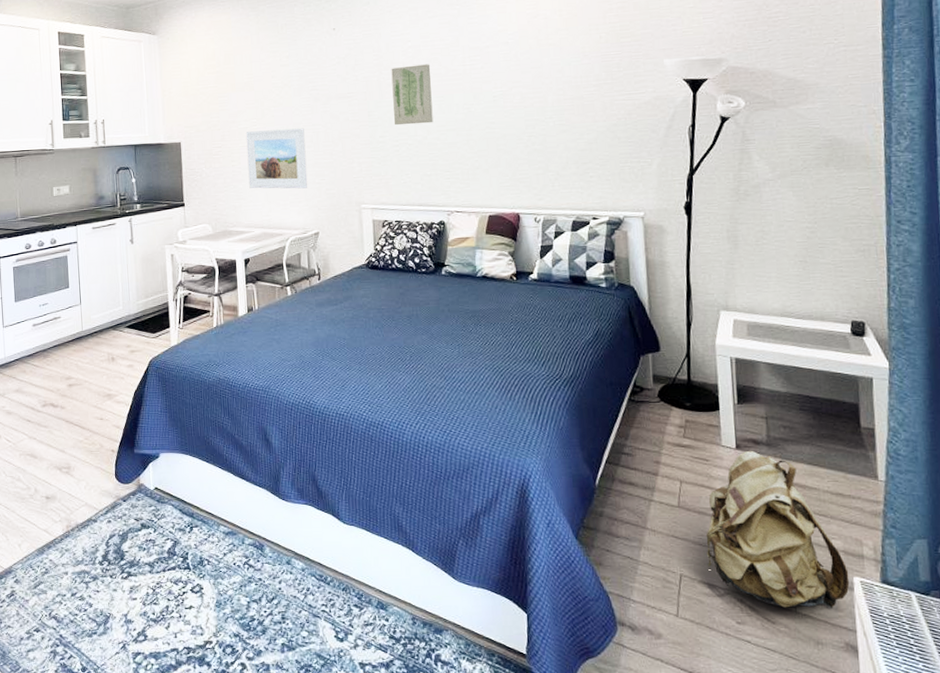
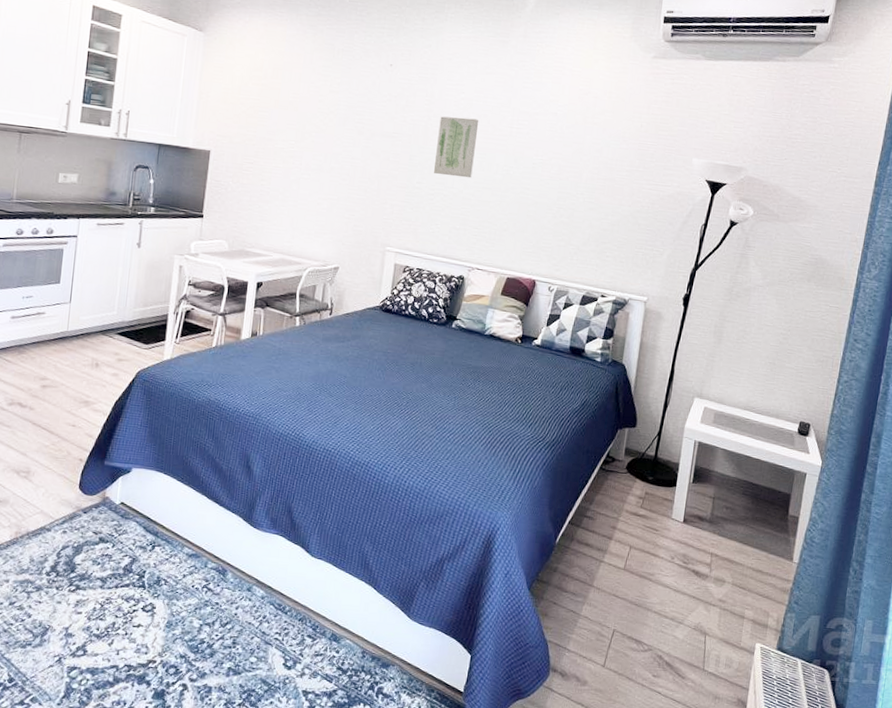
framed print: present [246,128,308,189] -> none [275,152,343,221]
backpack: present [706,450,850,608] -> none [638,525,753,669]

